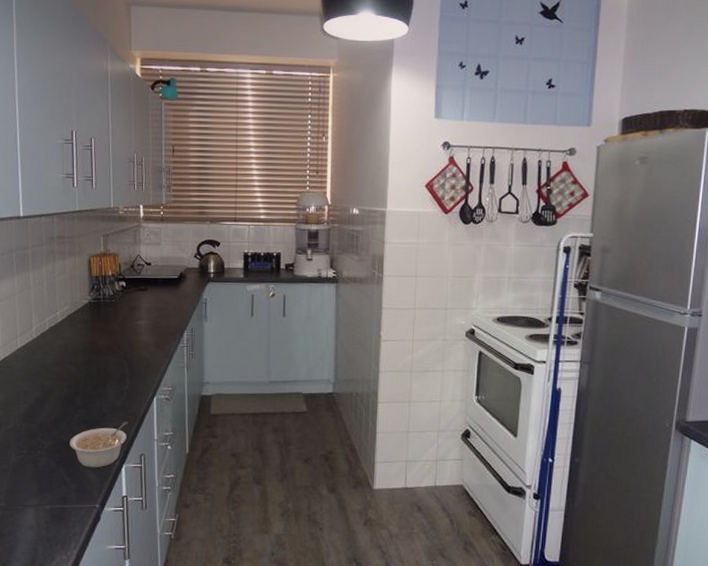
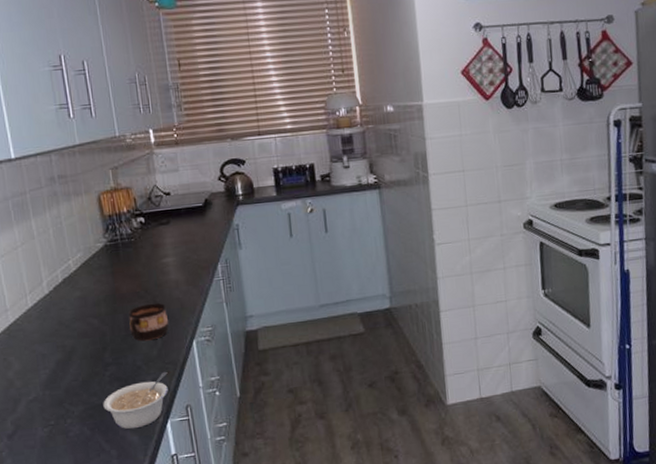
cup: none [101,359,135,392] -> present [128,303,169,341]

